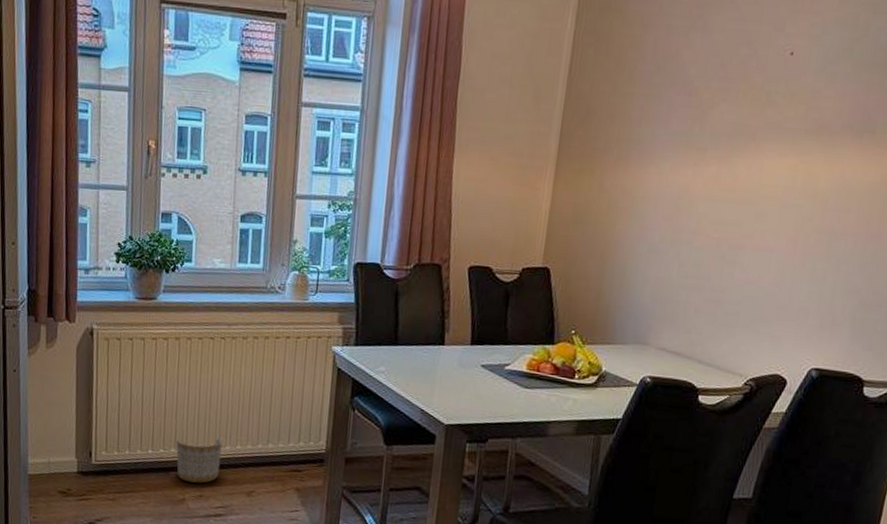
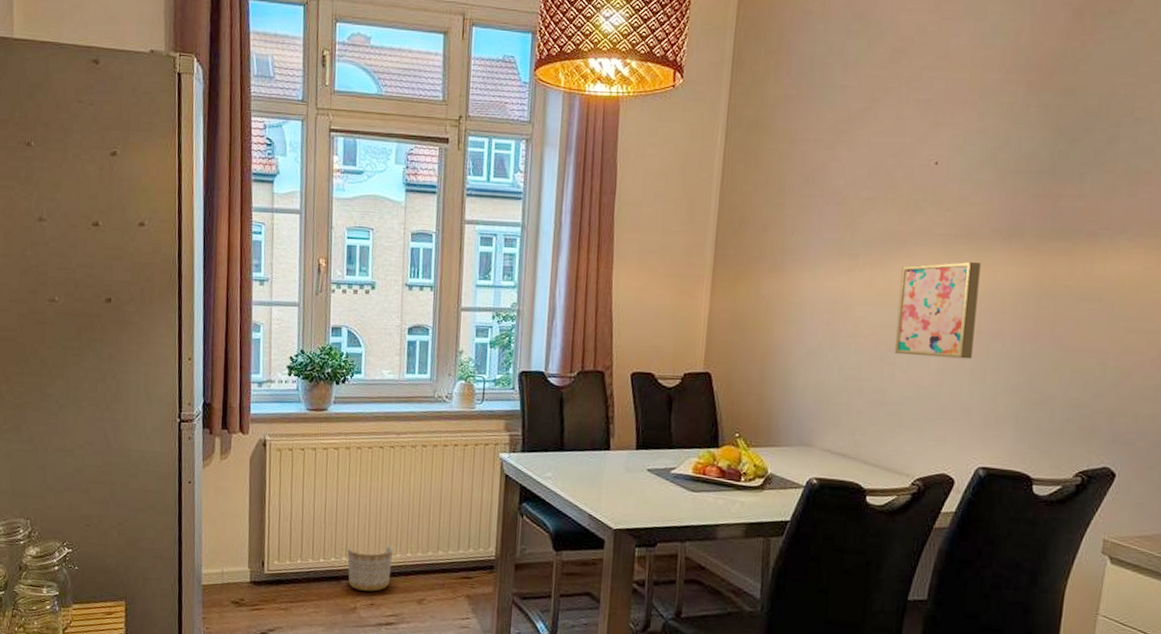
wall art: none [735,158,830,259] -> present [894,262,981,359]

